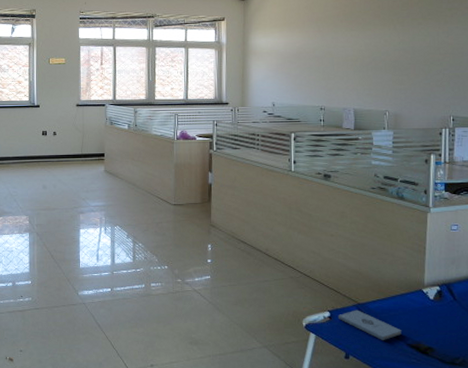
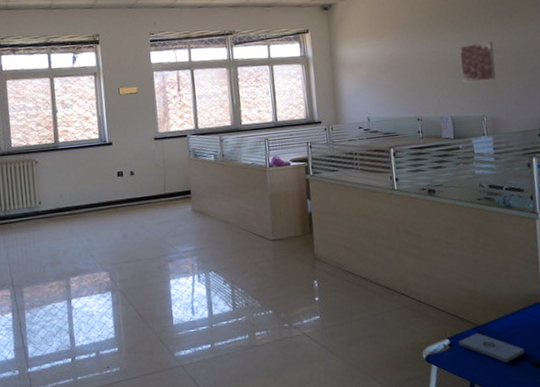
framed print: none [368,41,403,78] -> present [459,41,496,83]

